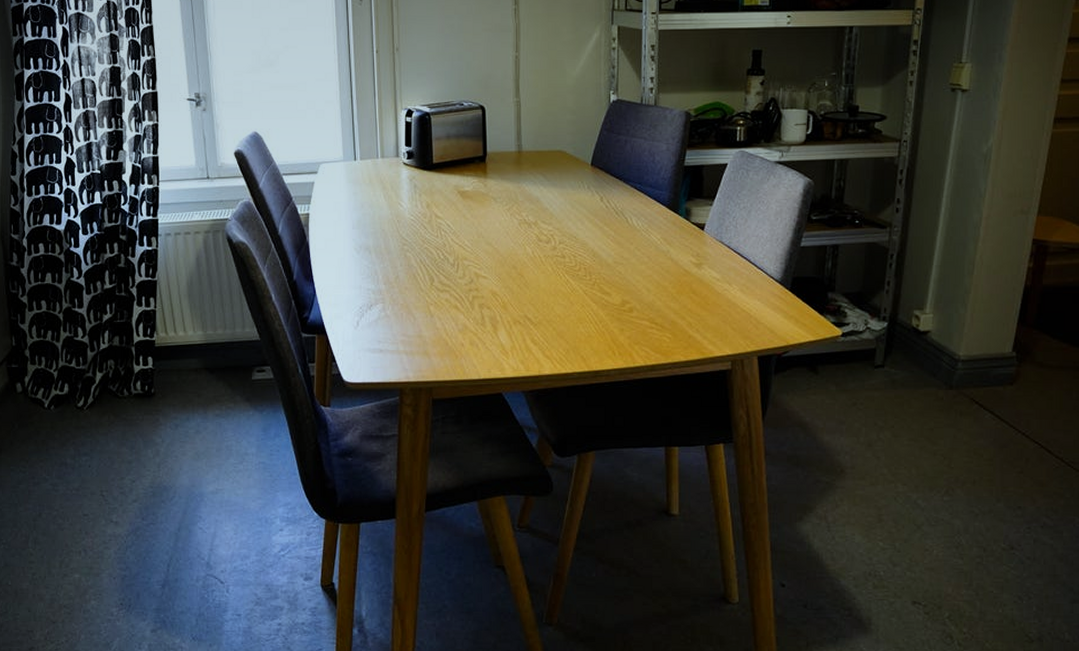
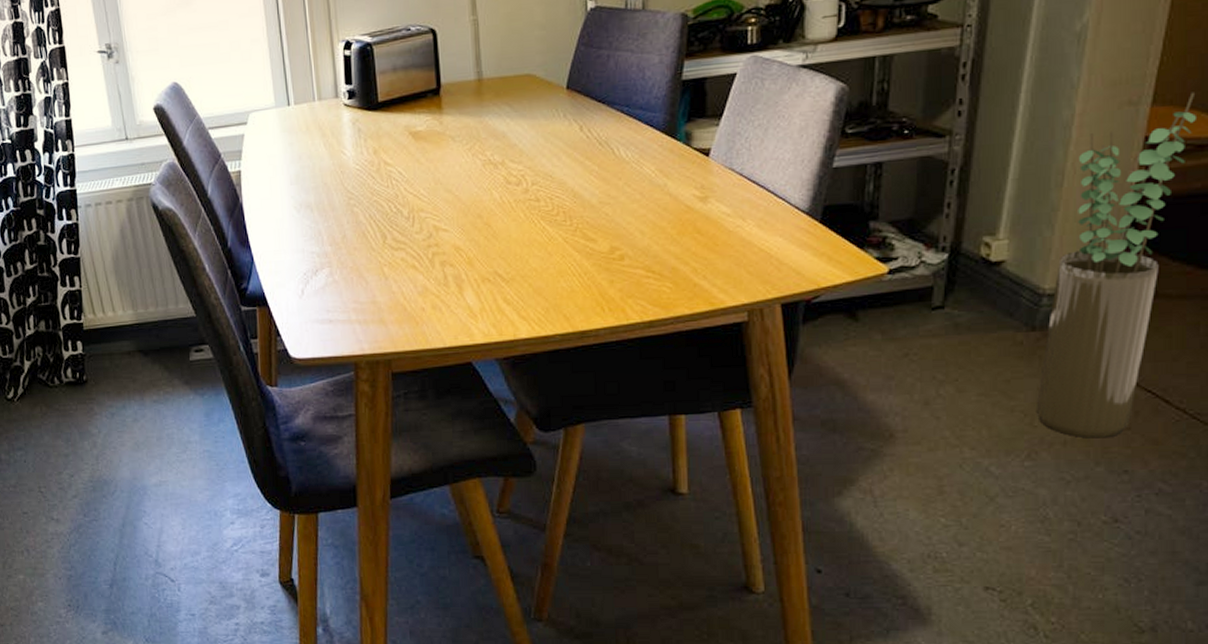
vase: none [952,207,1069,480] -> present [1035,92,1196,439]

